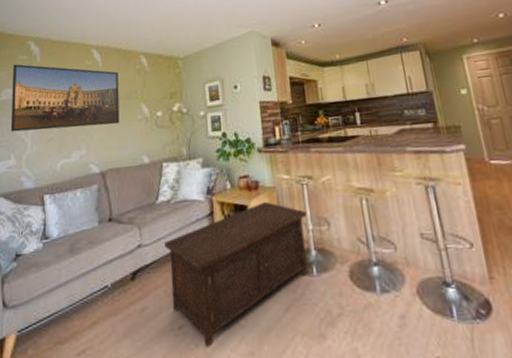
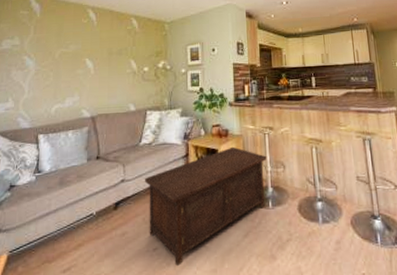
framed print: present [10,64,120,132] -> none [9,18,111,78]

